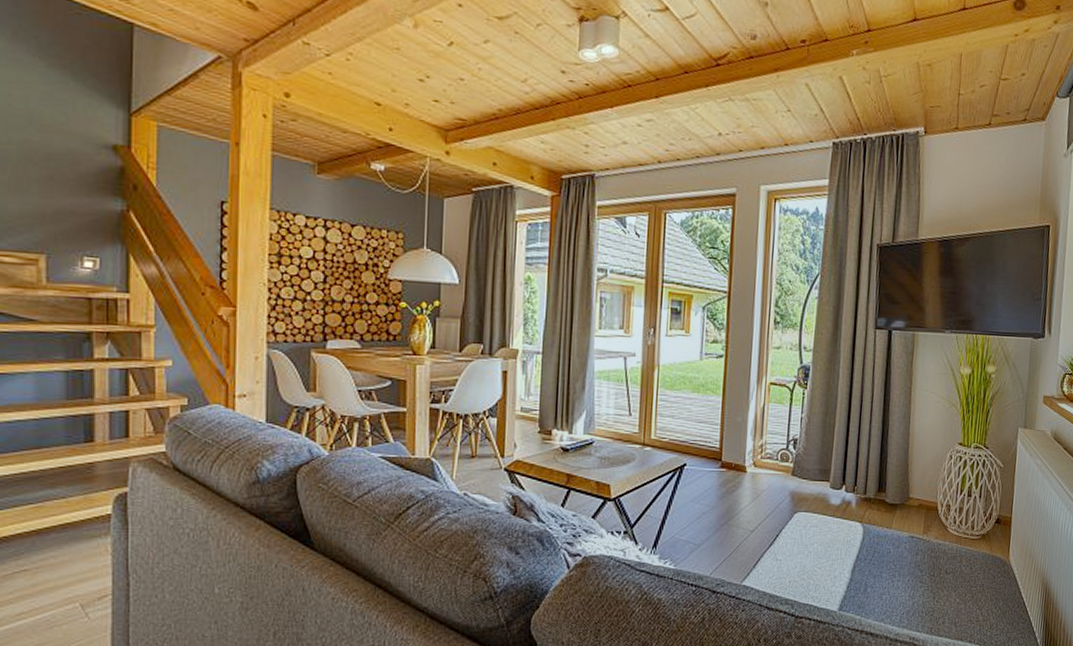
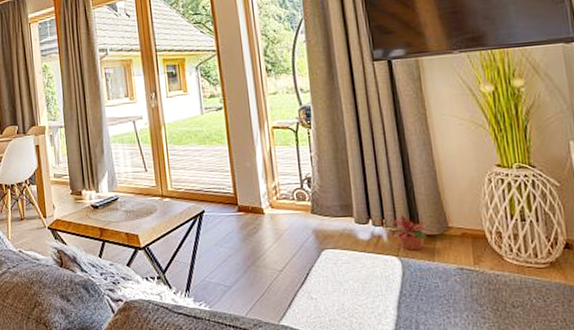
potted plant: none [859,483,894,518] -> present [389,214,431,251]

